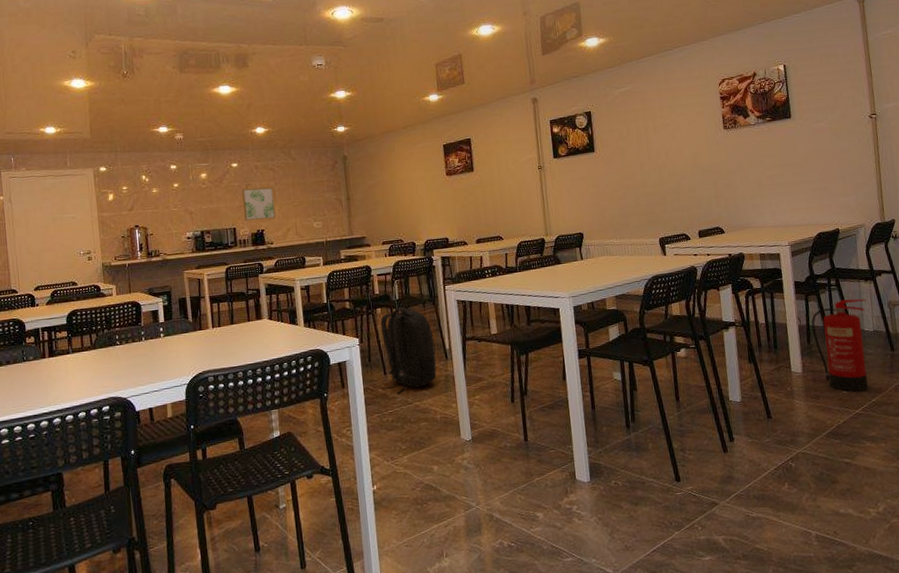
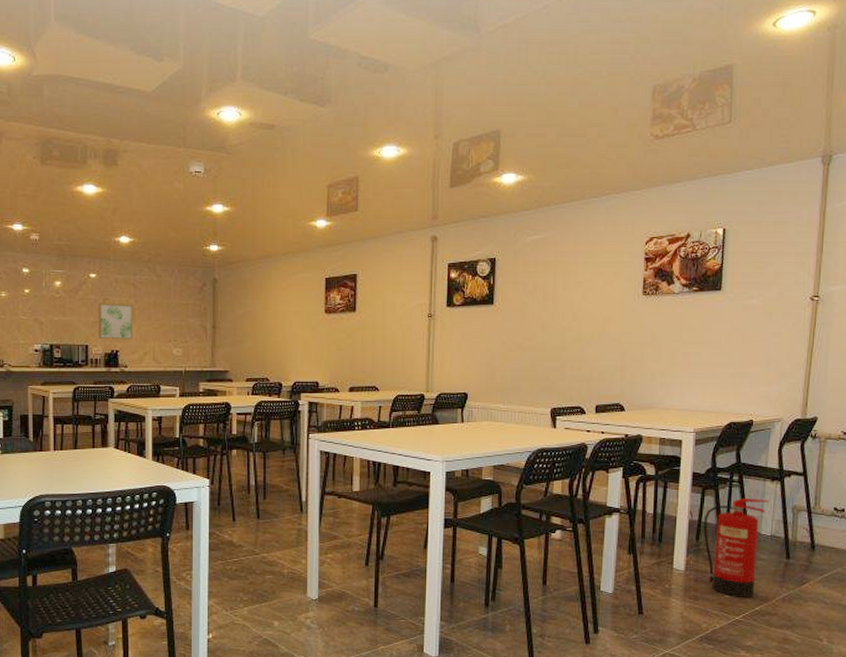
backpack: present [380,307,437,394] -> none [229,451,290,542]

